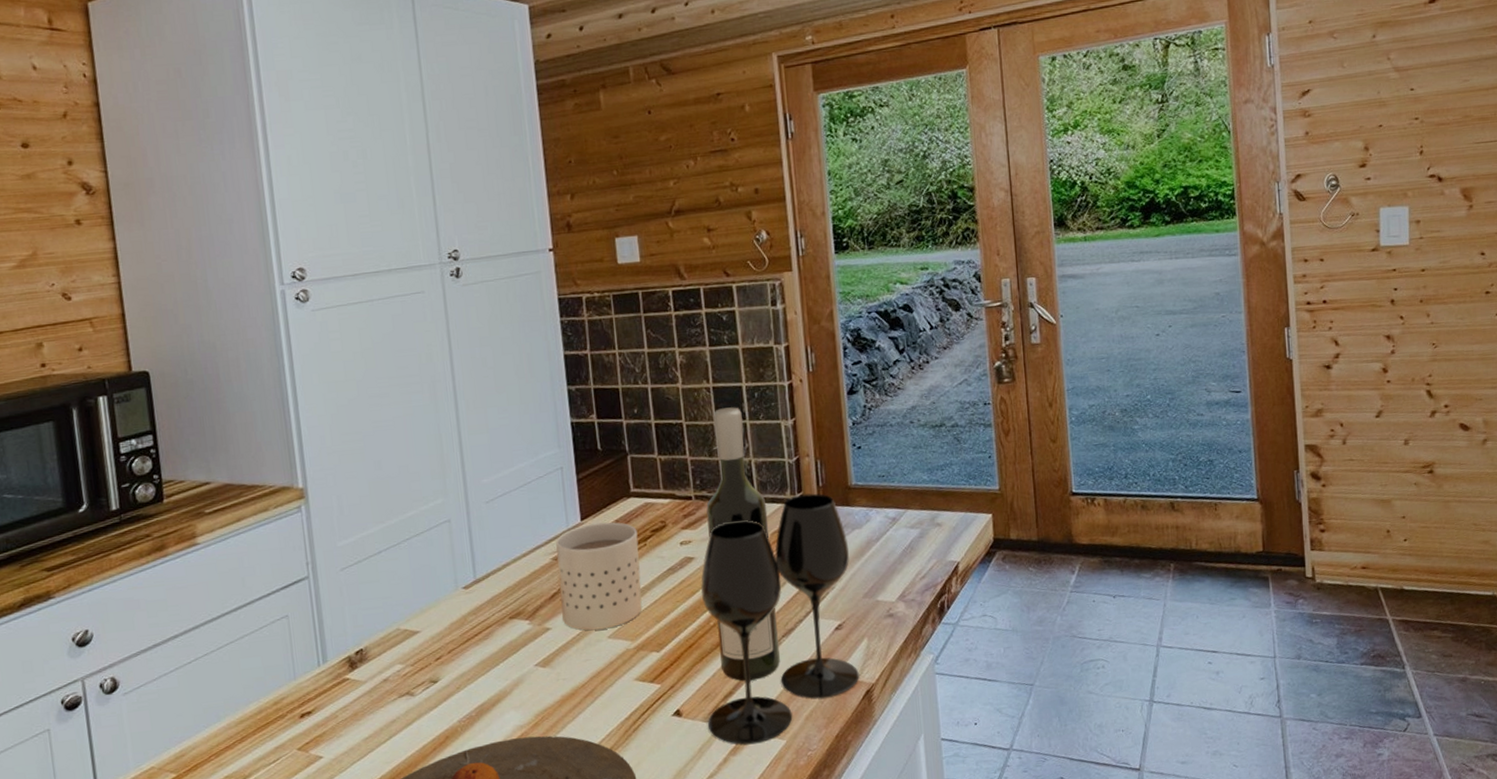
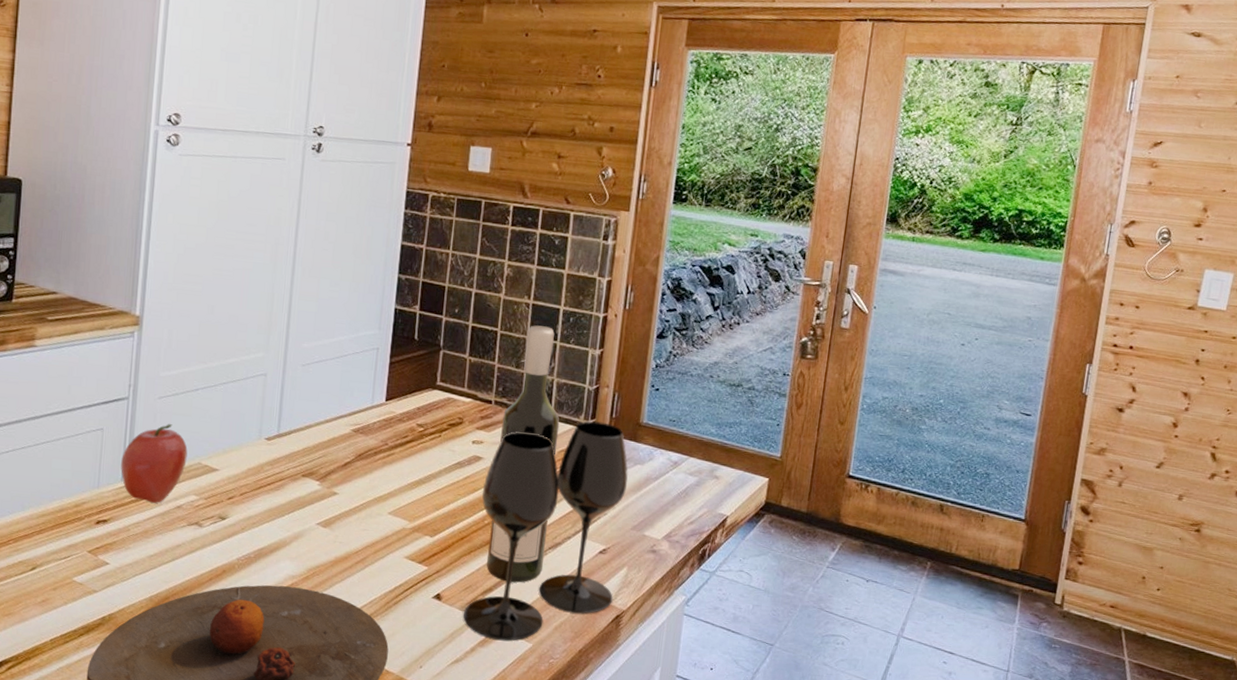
fruit: none [313,594,384,682] -> present [121,424,188,503]
mug: present [556,522,642,631] -> none [350,405,435,506]

